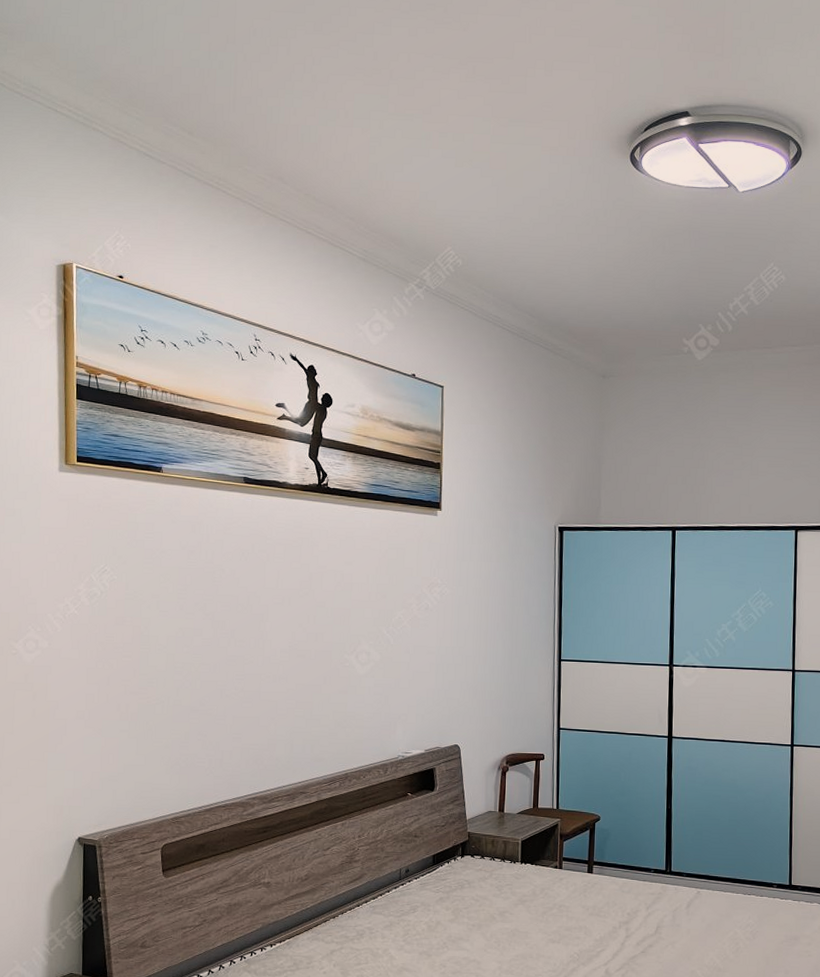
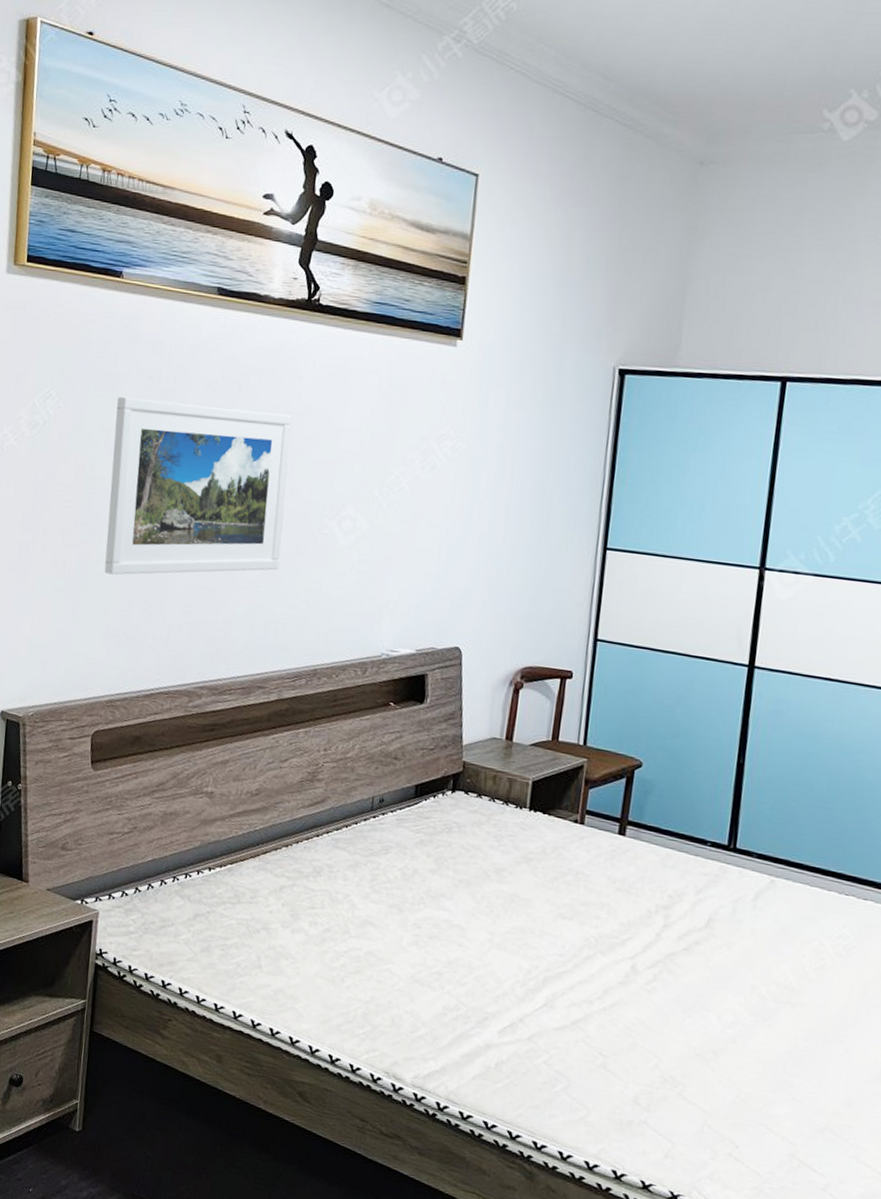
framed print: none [163,568,313,714] -> present [104,396,292,575]

